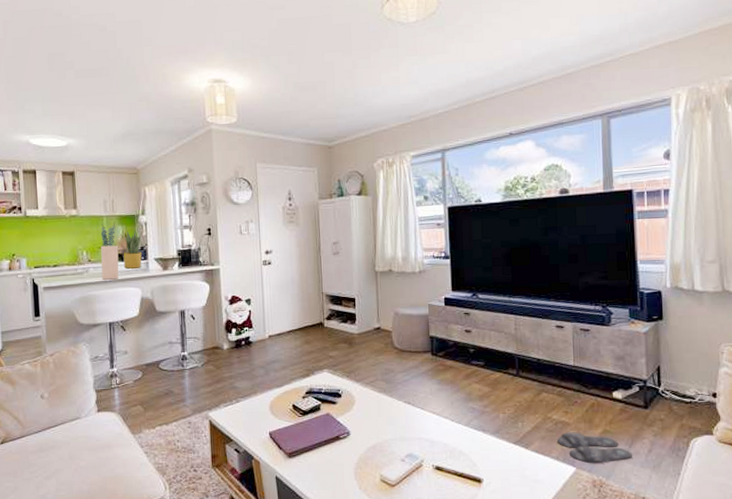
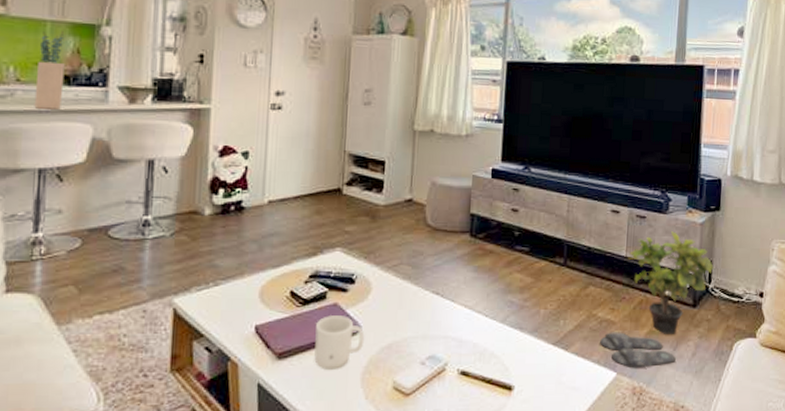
planter: present [123,230,142,269] -> none [70,45,104,98]
mug: none [315,423,354,466] -> present [314,315,365,370]
potted plant: none [576,341,662,433] -> present [628,231,714,334]

